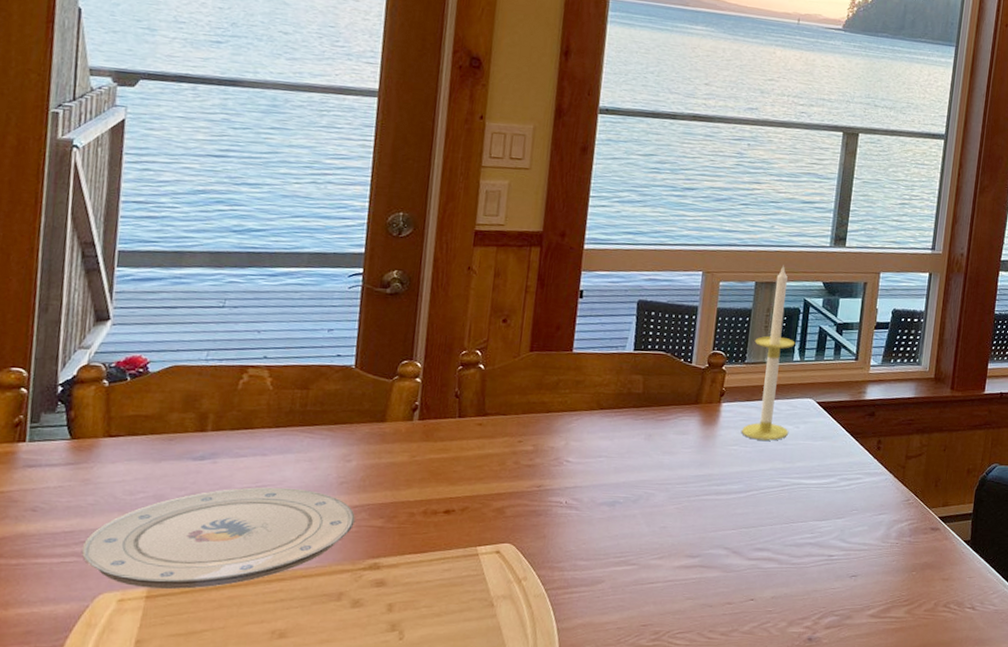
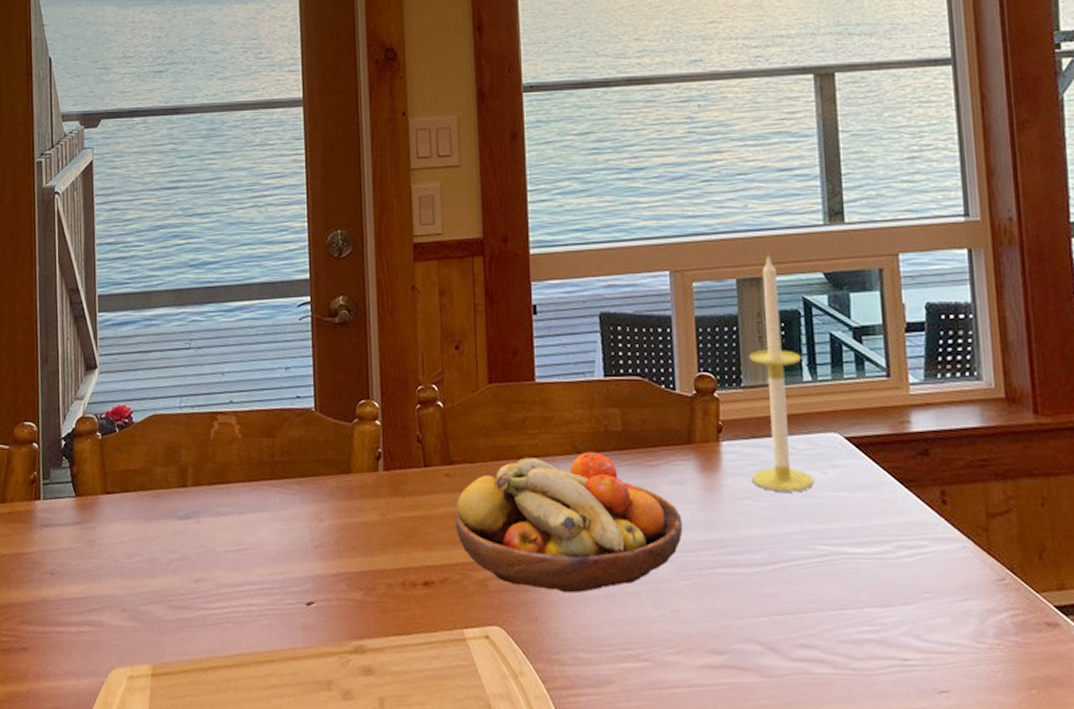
plate: present [81,487,355,589] -> none [93,550,334,668]
fruit bowl: none [481,408,681,517] -> present [455,451,683,593]

